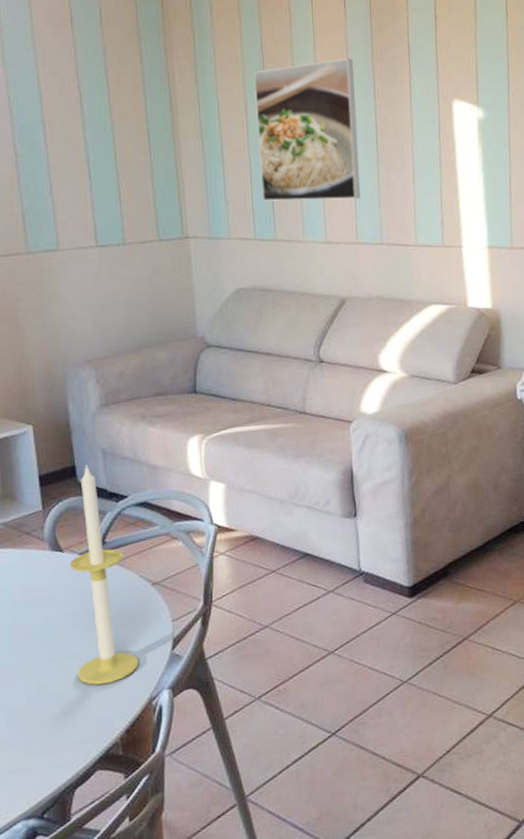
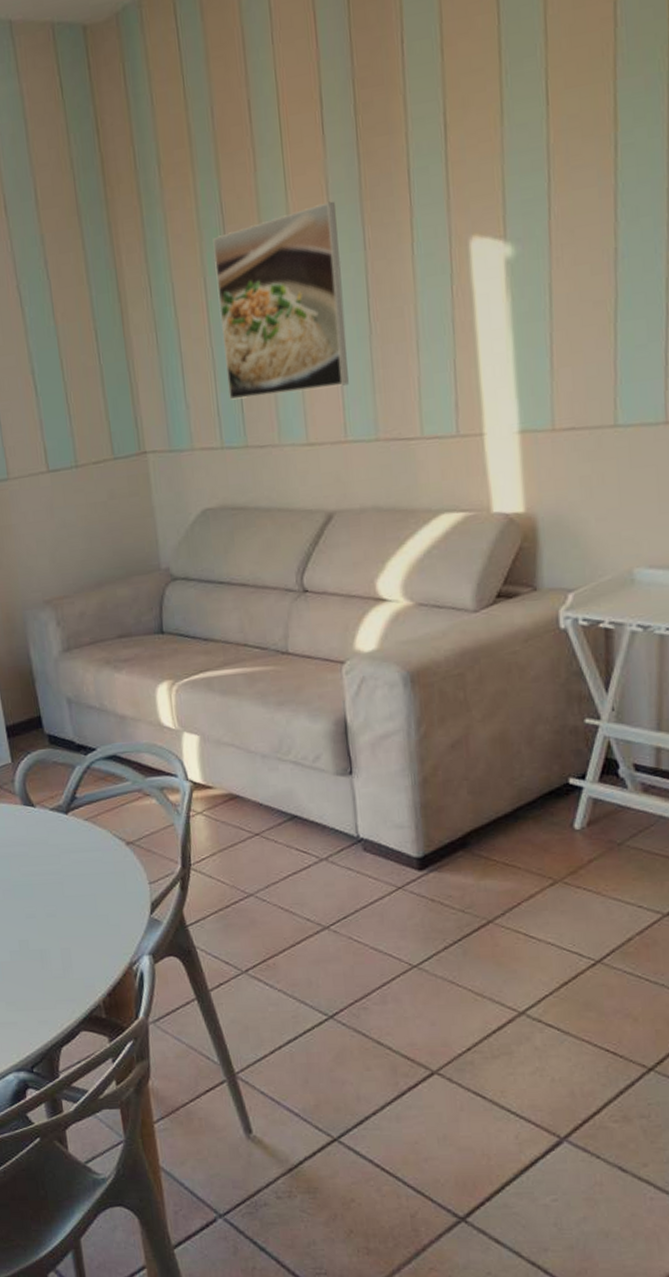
candle: present [69,465,139,685] -> none [42,715,118,946]

